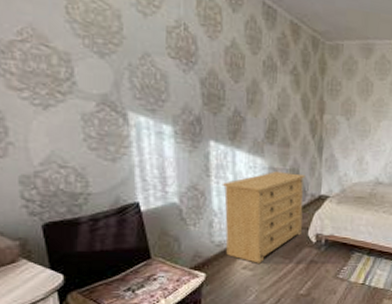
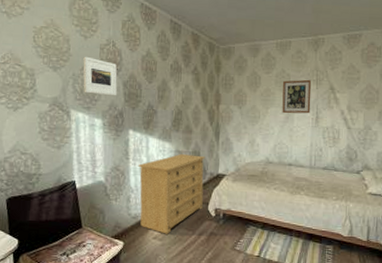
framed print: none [143,40,192,97] -> present [83,56,117,96]

